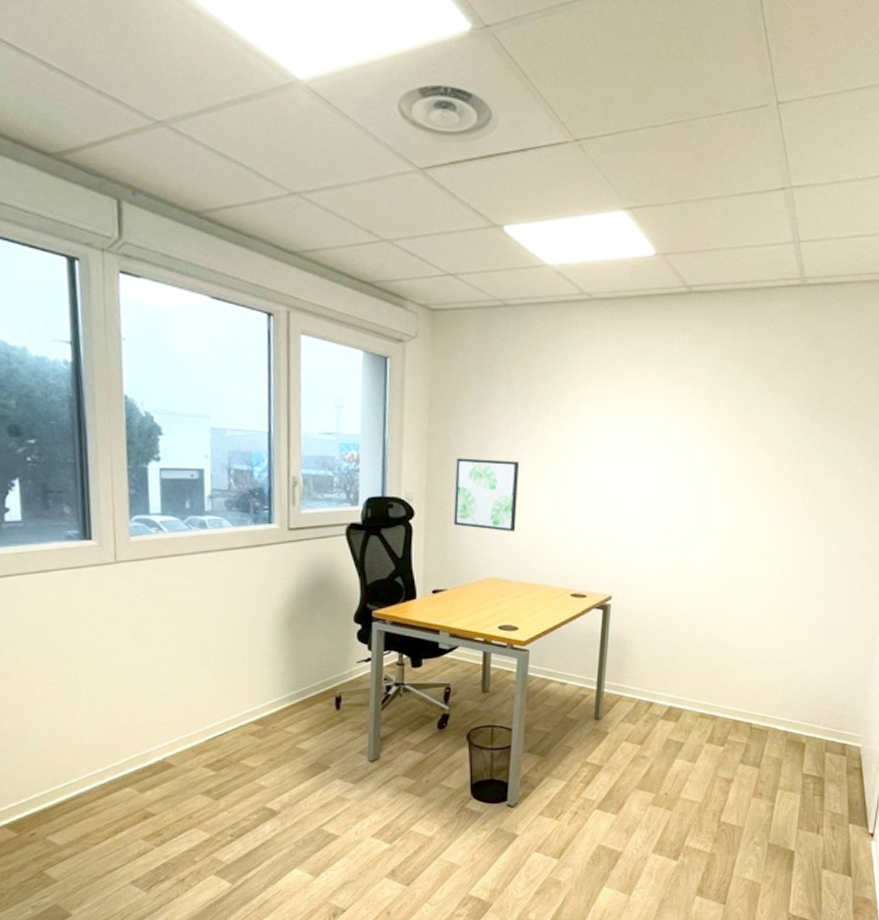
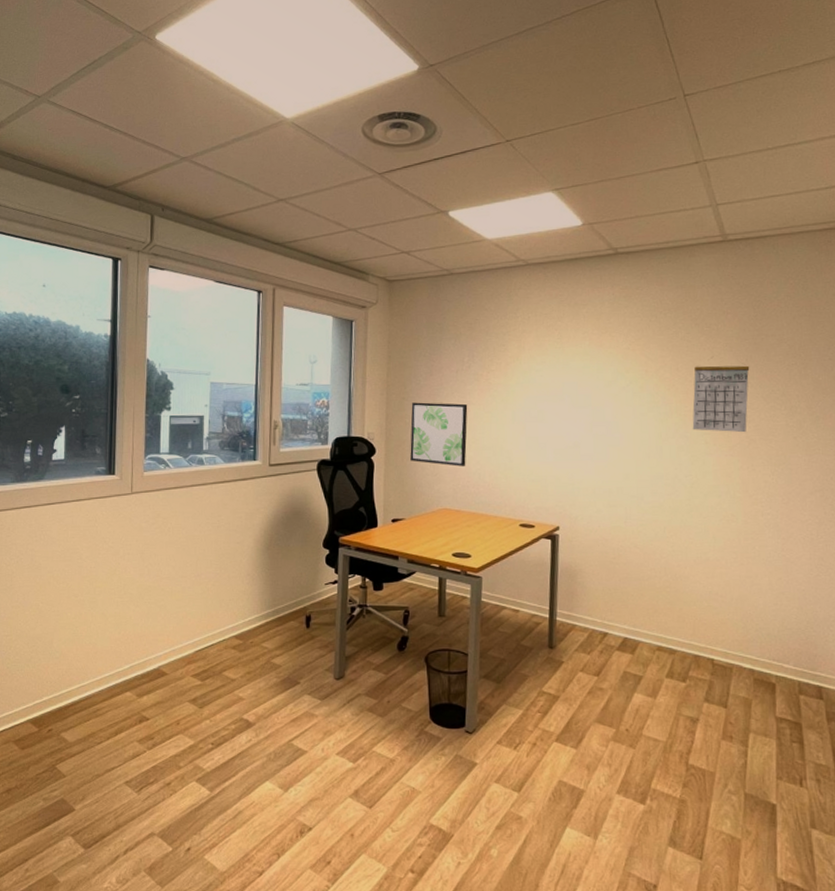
calendar: none [752,425,814,498] -> present [692,365,750,433]

